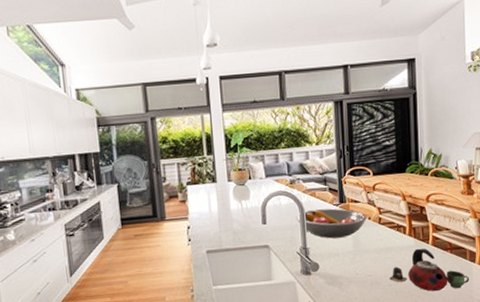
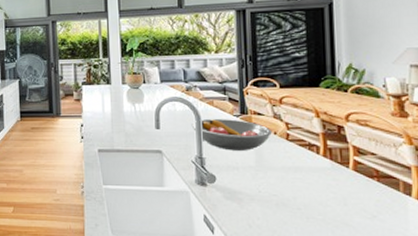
kettle: present [388,248,470,292] -> none [298,172,404,225]

